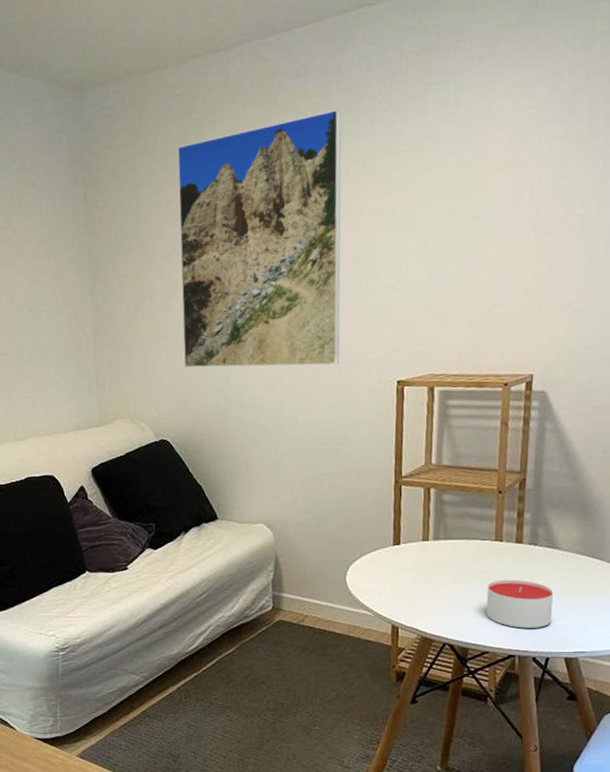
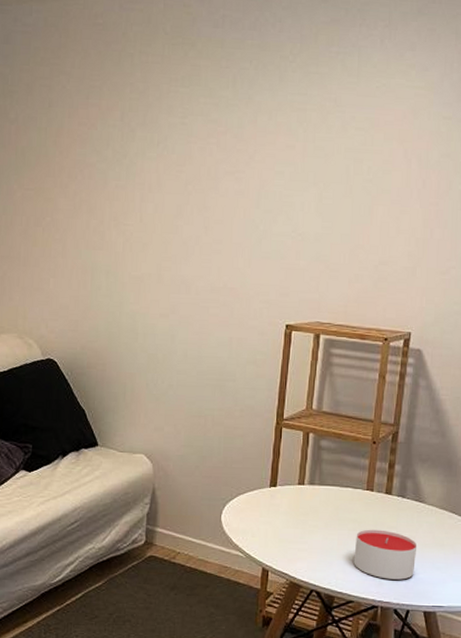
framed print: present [177,109,342,368] -> none [79,61,254,303]

